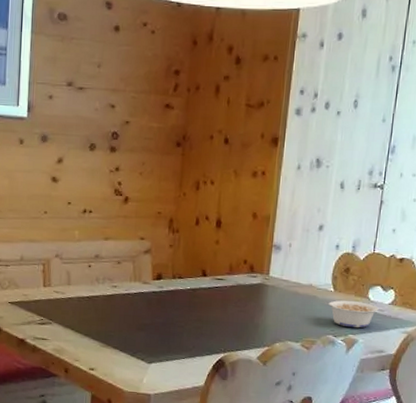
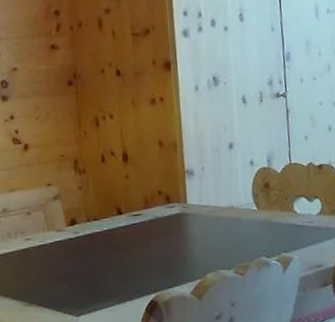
legume: present [323,300,379,328] -> none [248,216,308,246]

